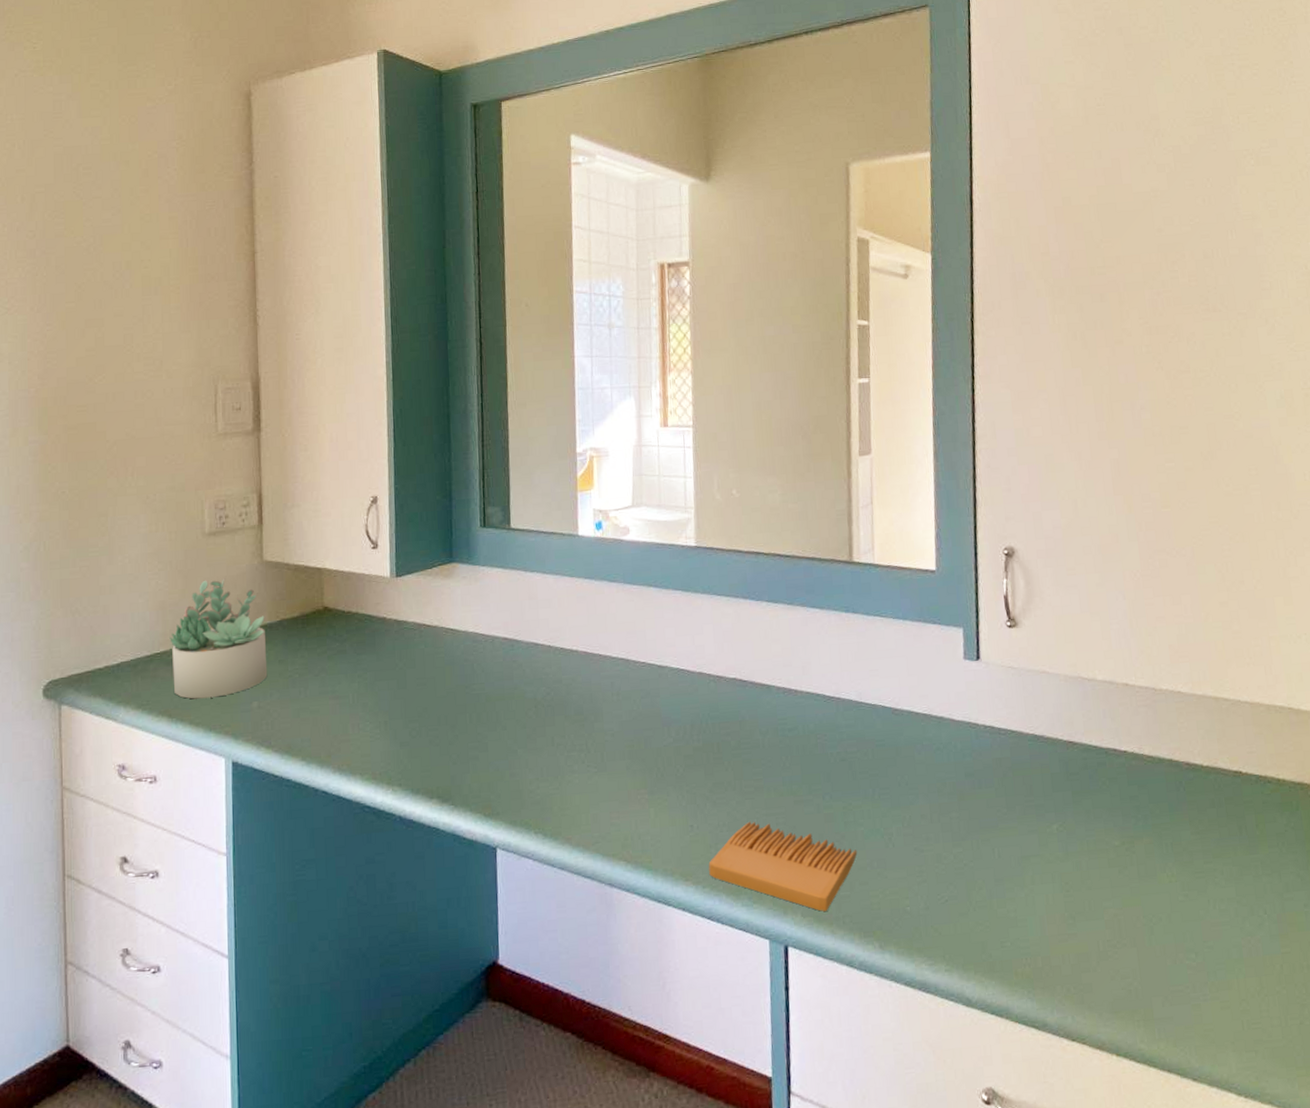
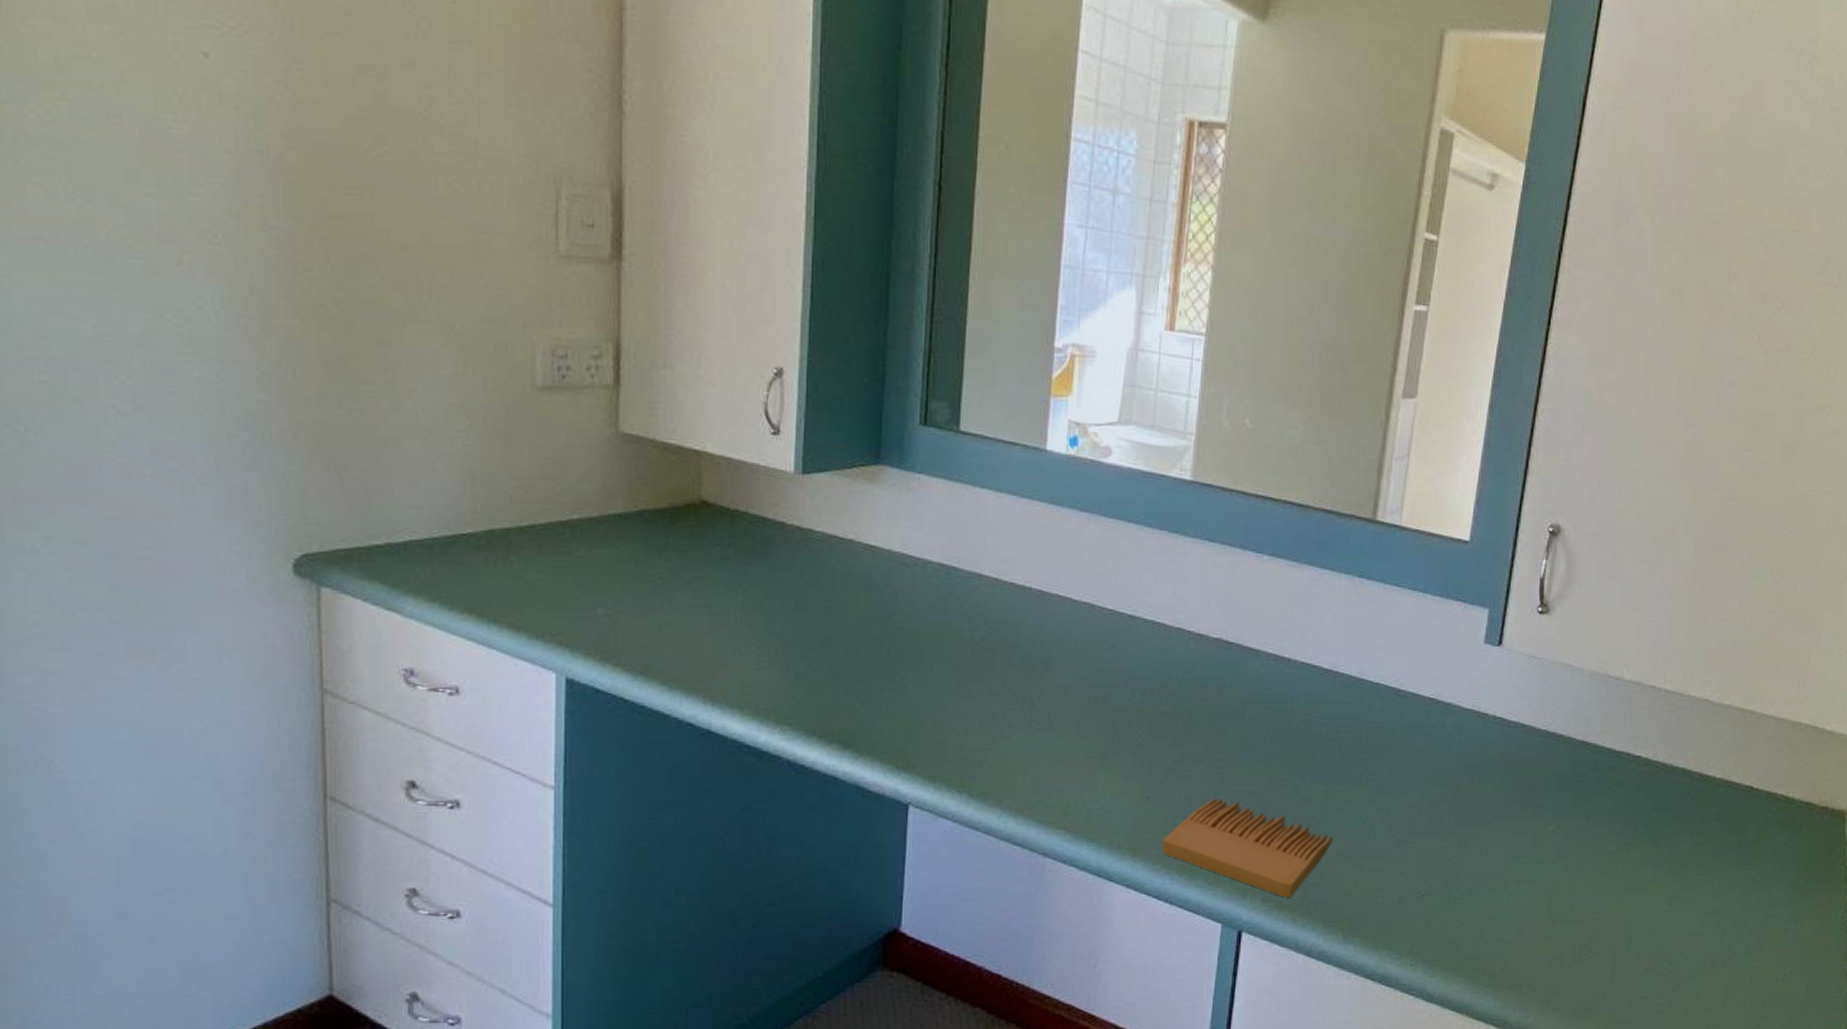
succulent plant: present [169,578,268,699] -> none [481,447,620,598]

